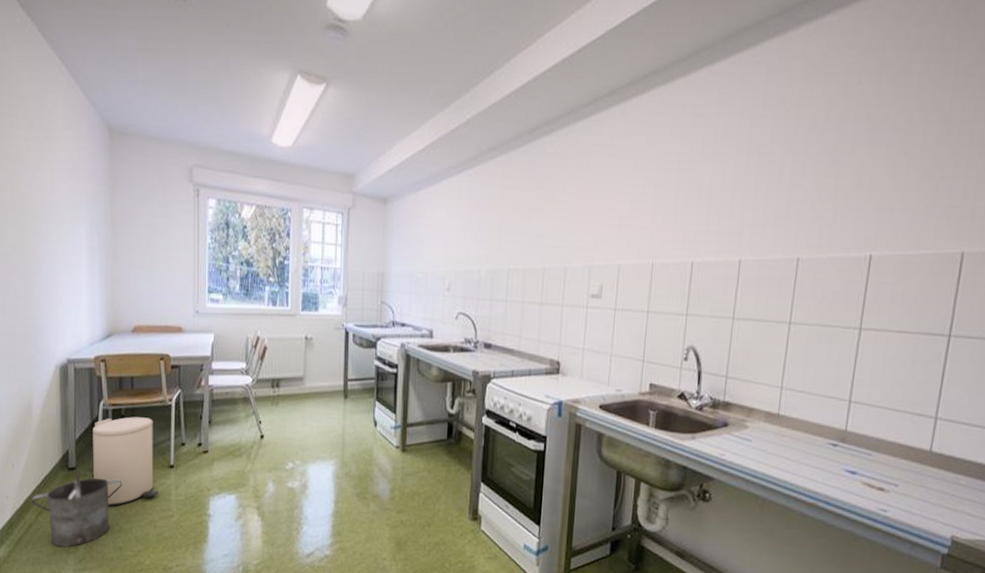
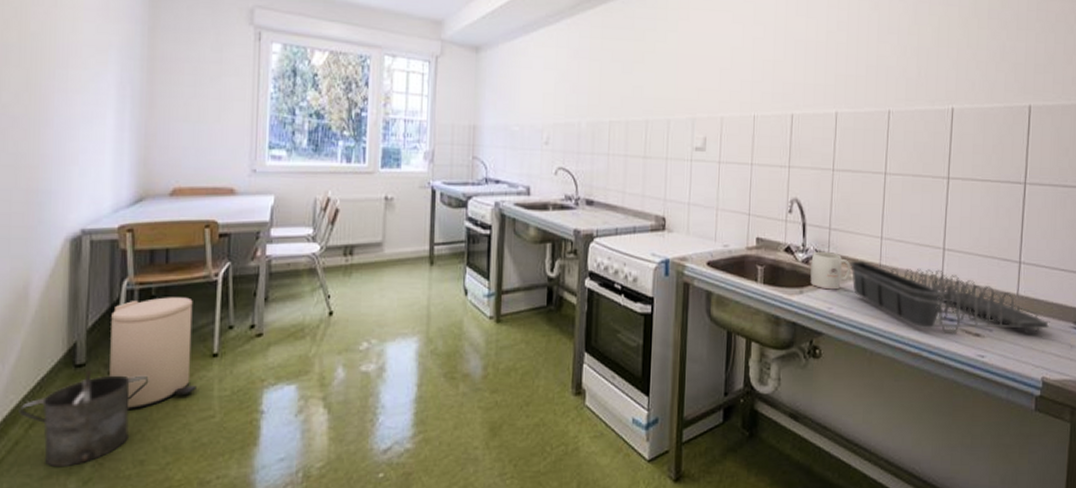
mug: none [703,398,747,437] -> present [810,251,851,290]
dish rack: none [745,410,966,492] -> present [849,261,1050,335]

